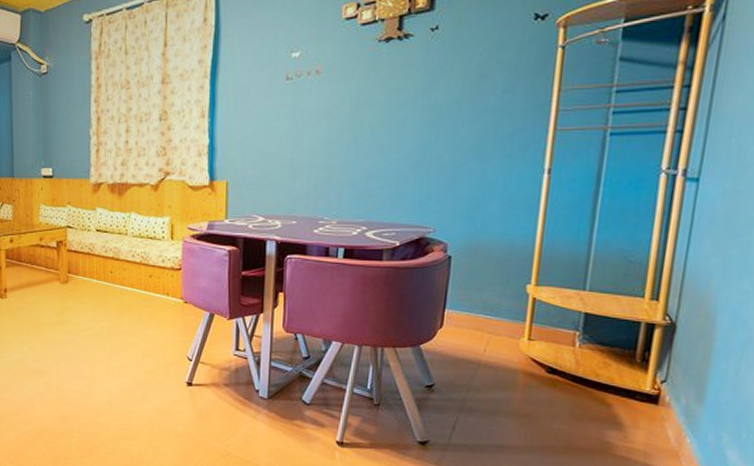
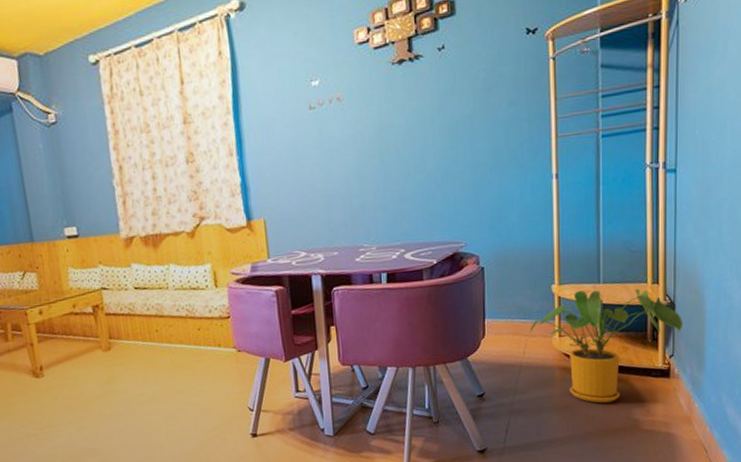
house plant: none [494,295,685,419] -> present [530,288,684,403]

